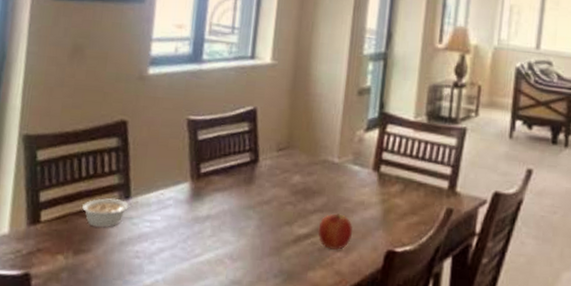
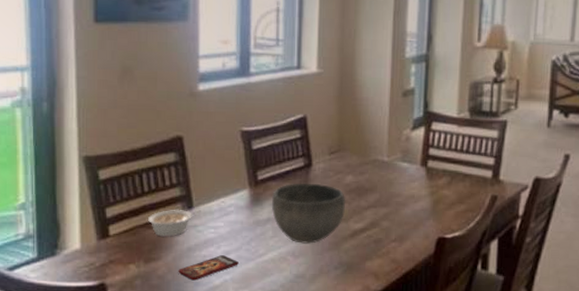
smartphone: none [107,252,172,278] -> present [178,255,239,281]
bowl: none [211,179,292,247] -> present [271,183,346,244]
fruit: present [318,213,353,250] -> none [373,208,405,240]

